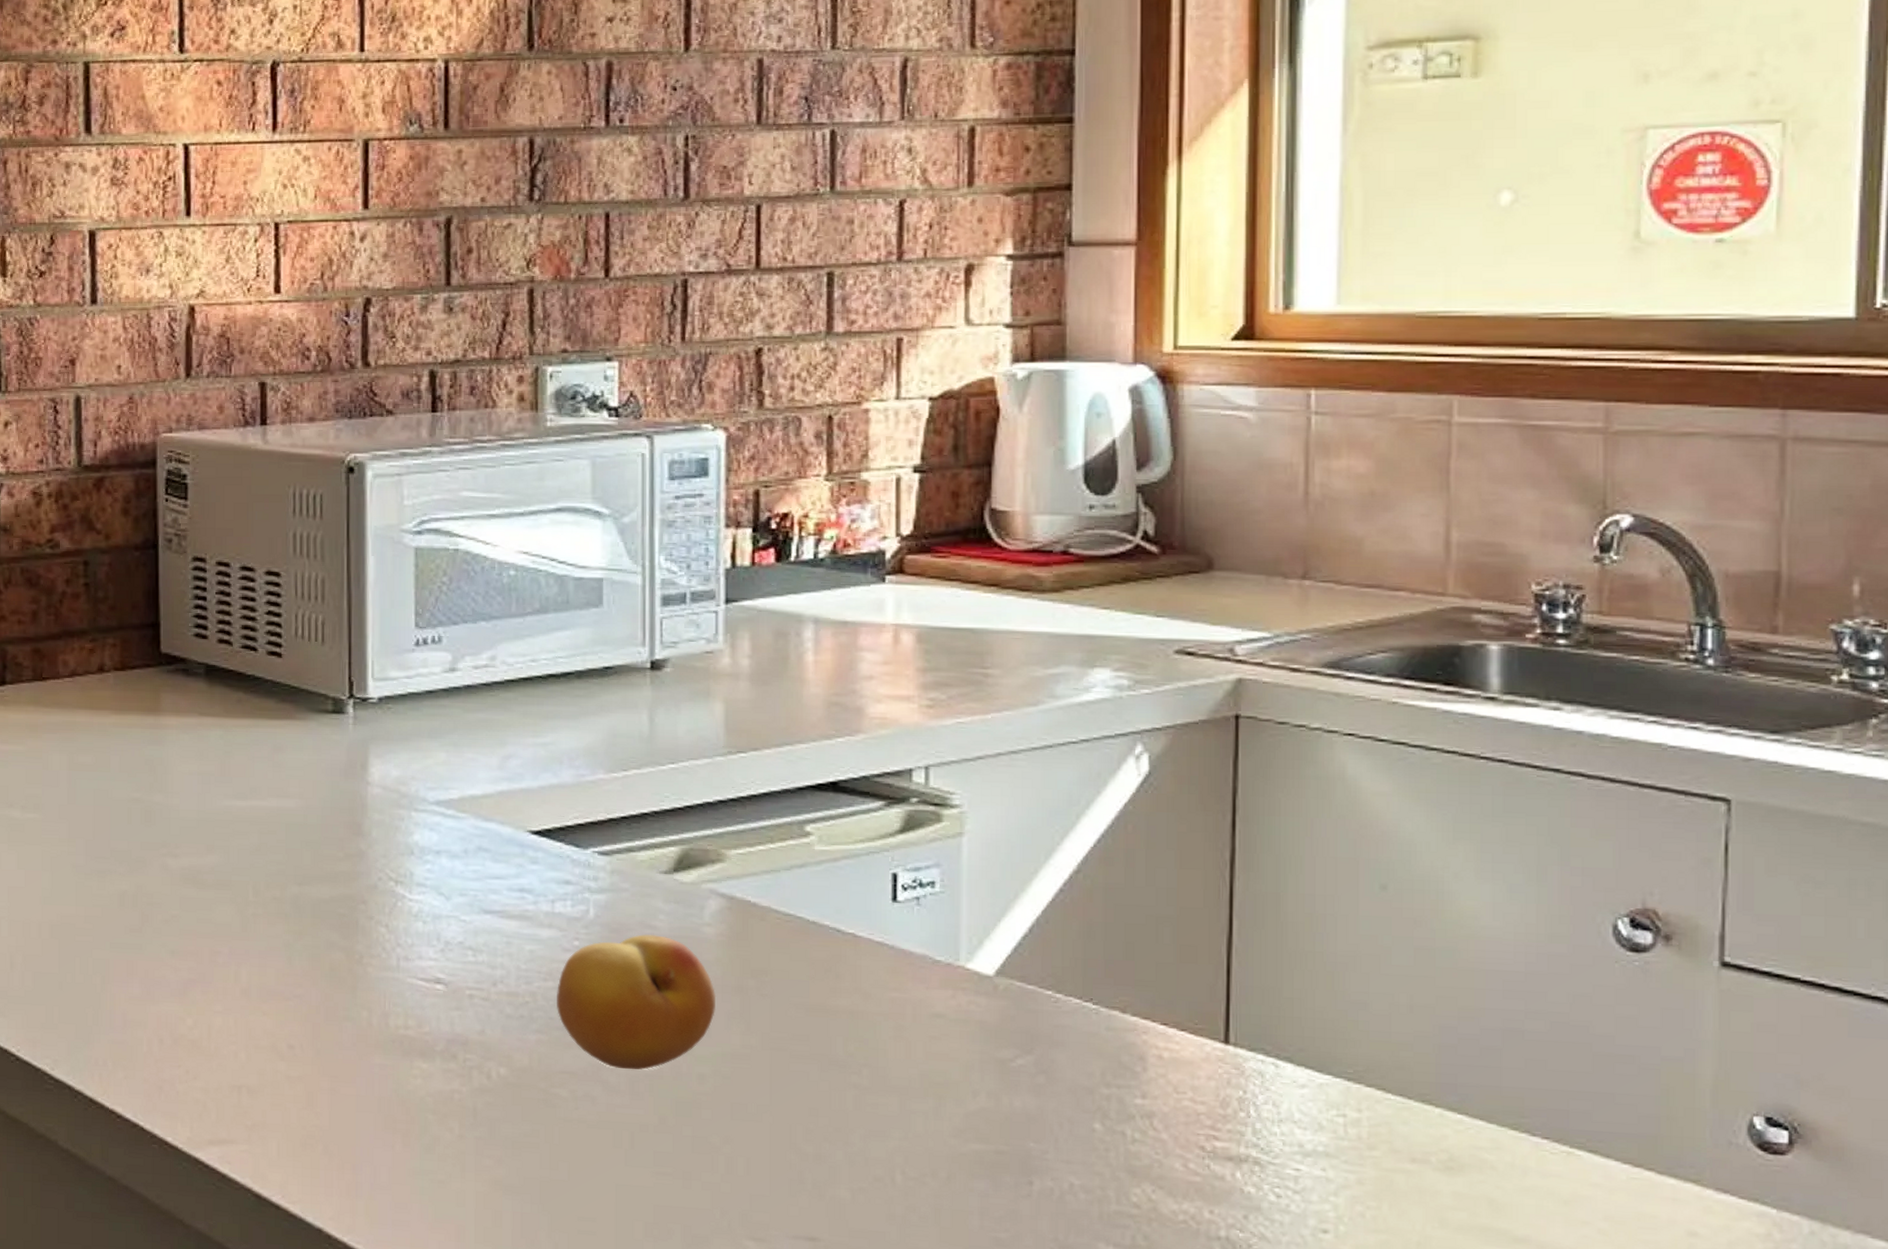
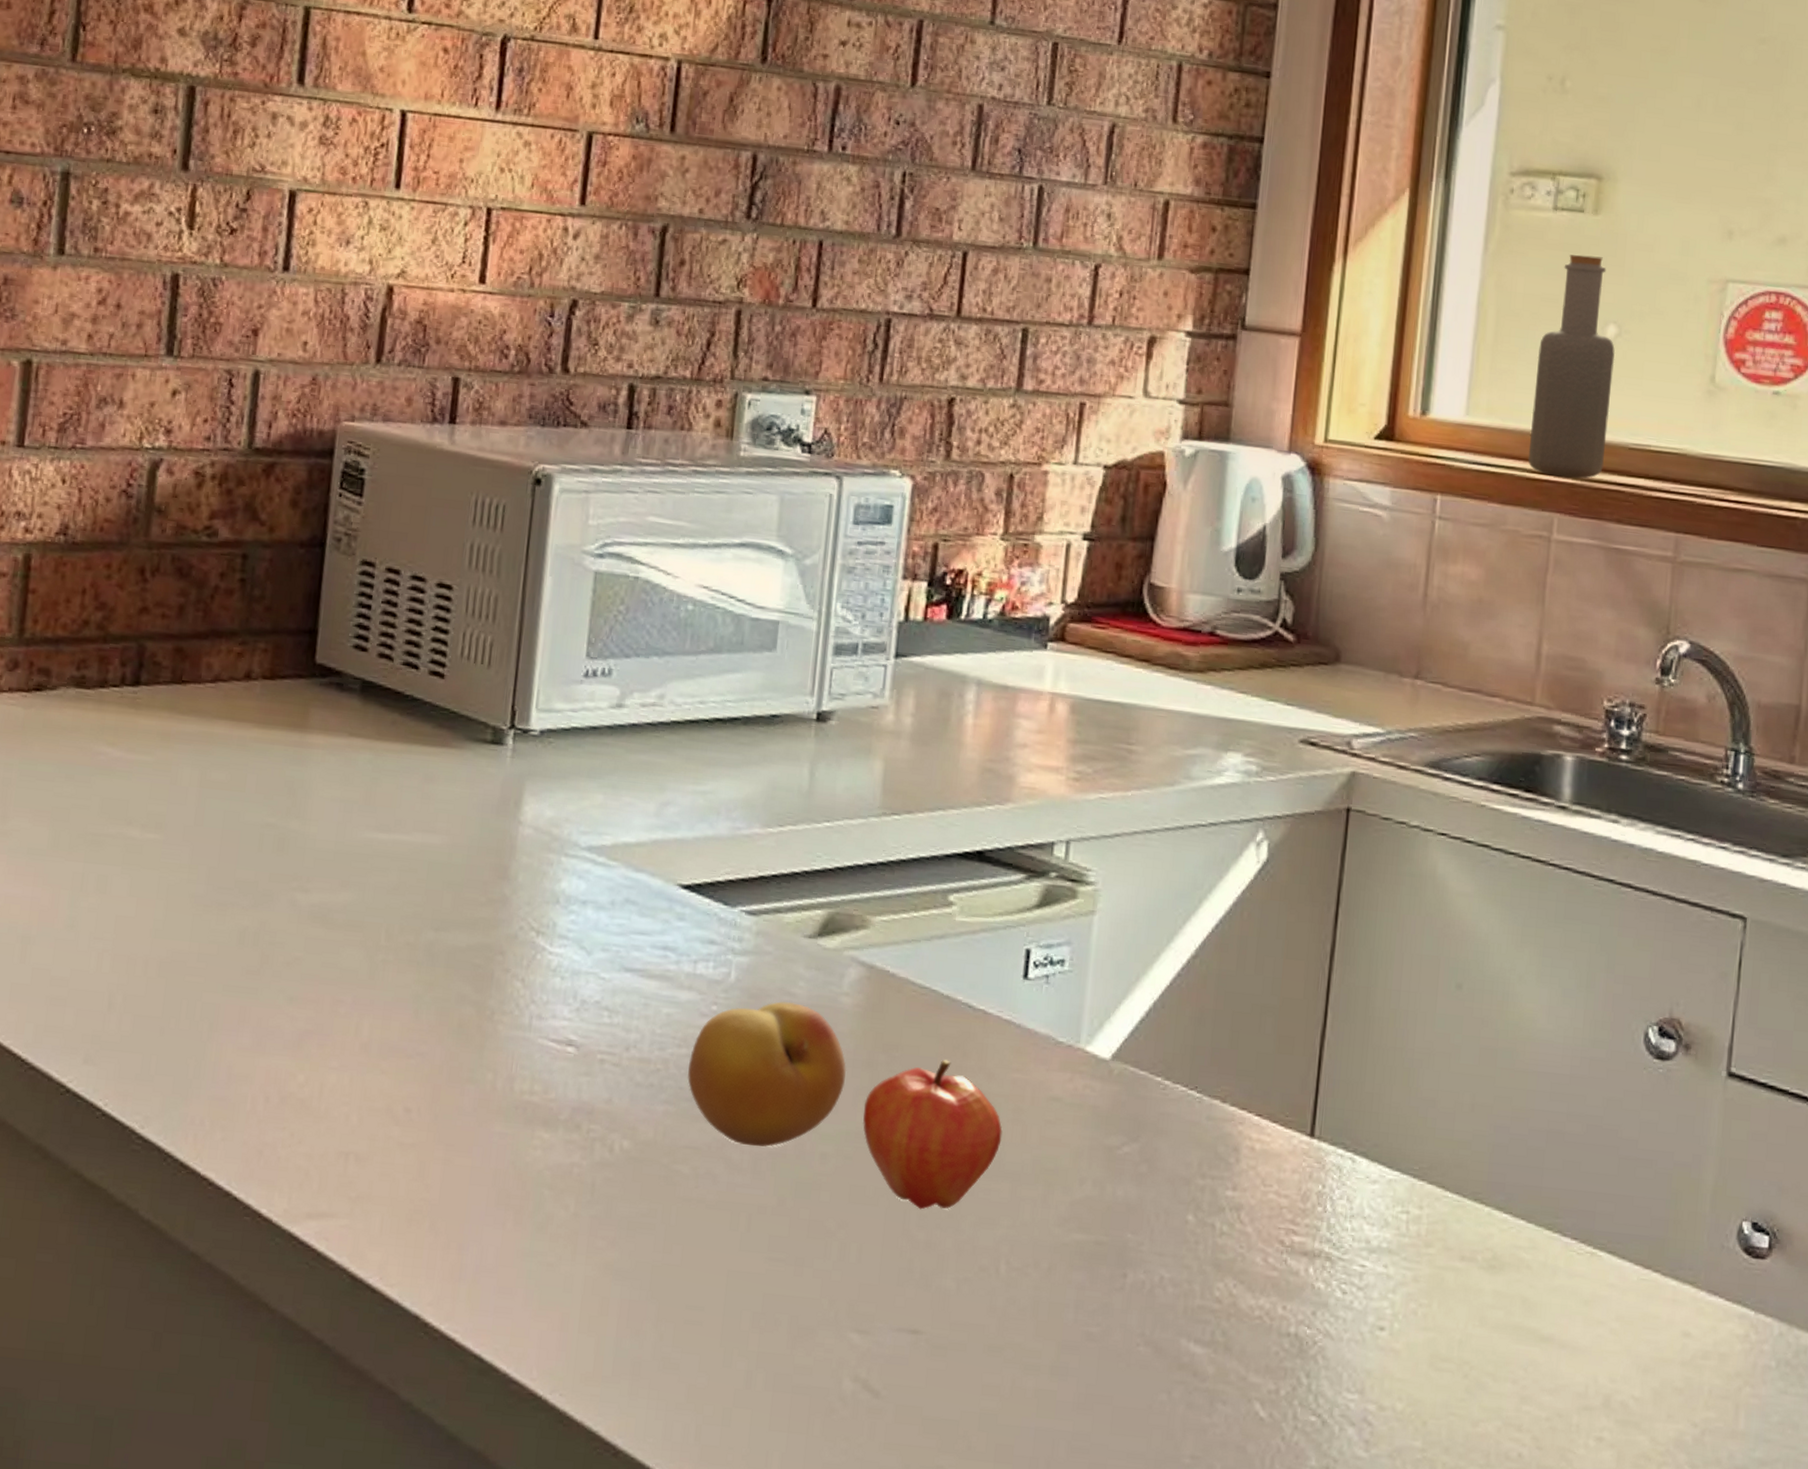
fruit: none [737,982,885,1124] -> present [863,1059,1003,1210]
bottle: none [1416,121,1513,358] -> present [1528,254,1615,480]

